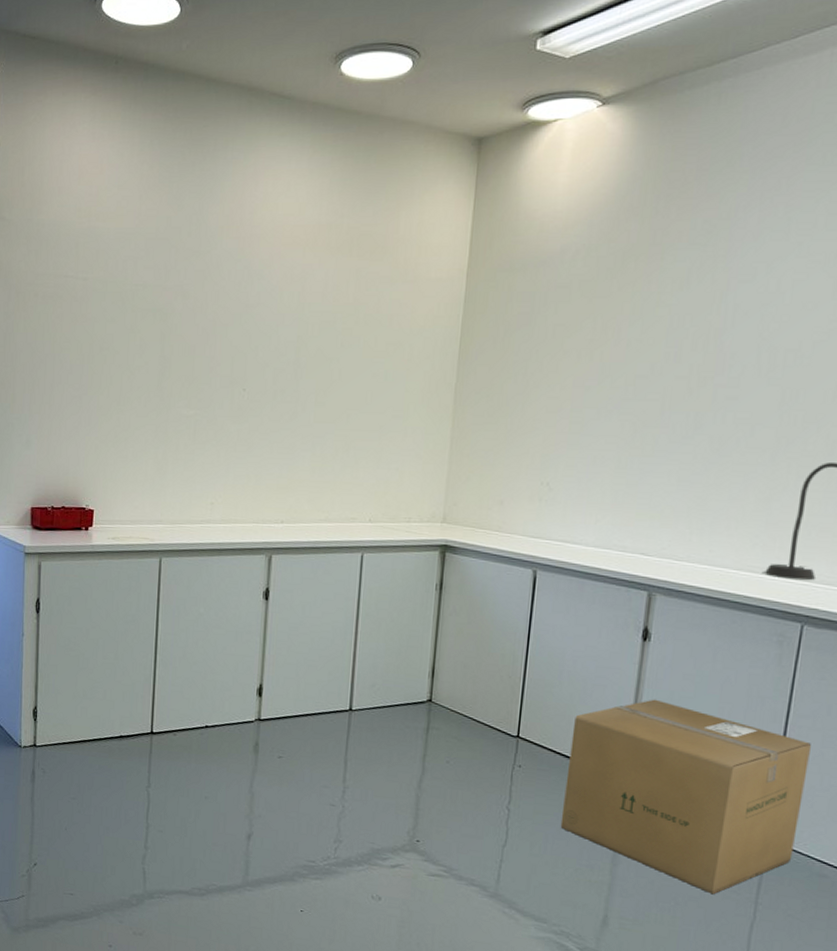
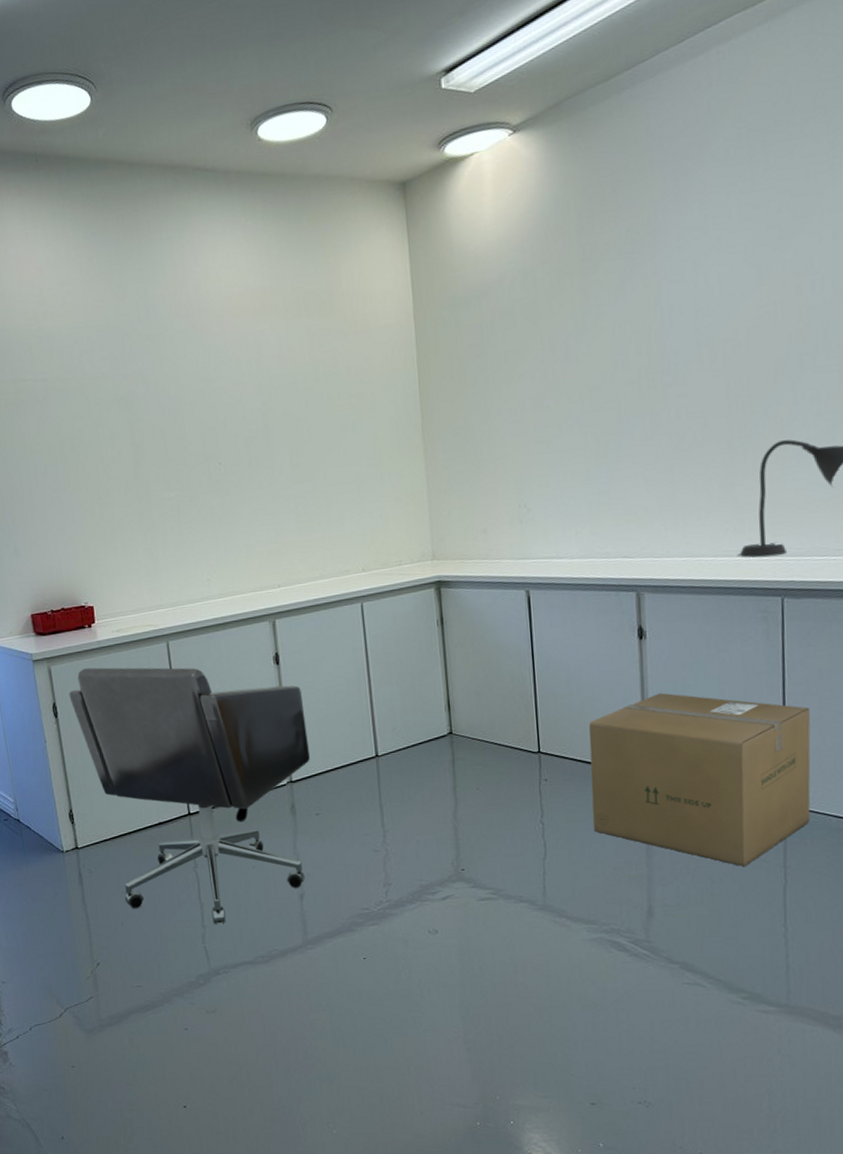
office chair: none [54,570,286,848] -> present [69,667,310,924]

